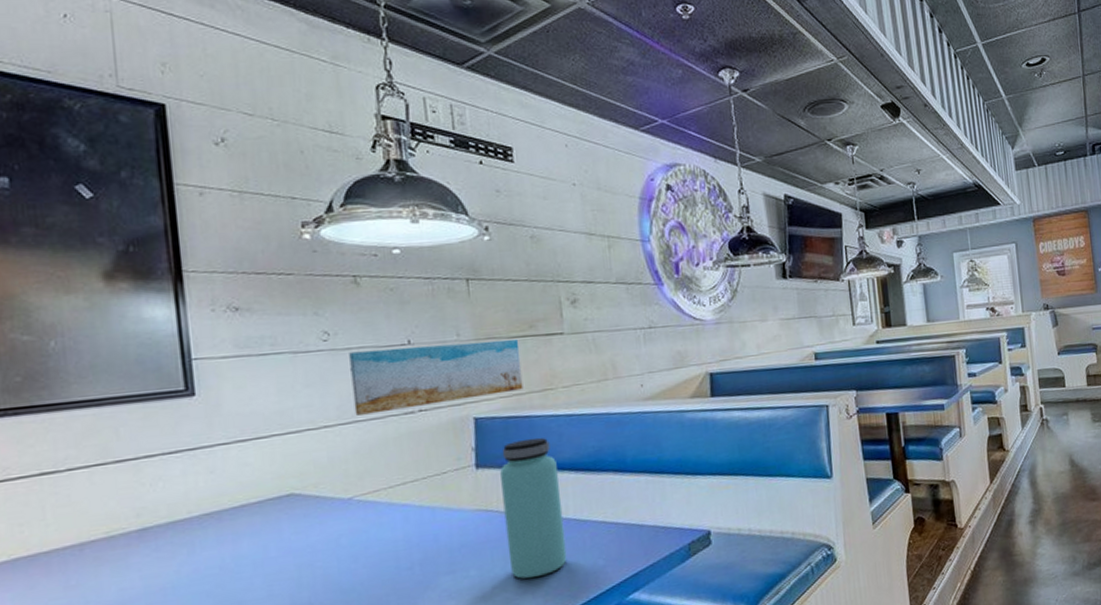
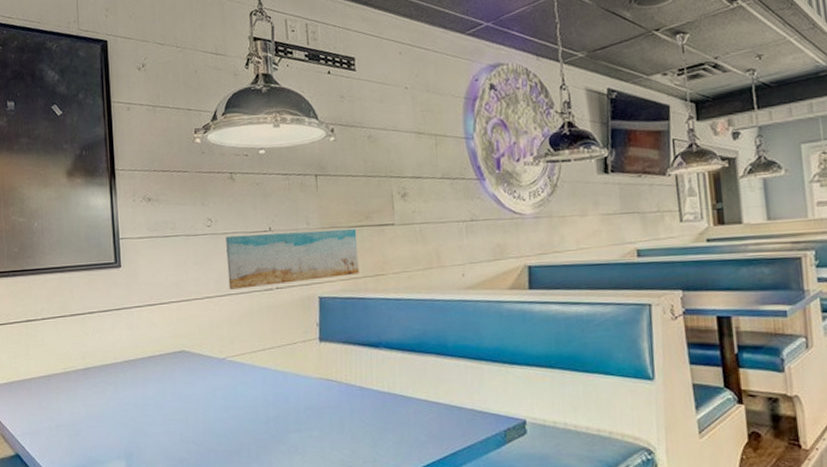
bottle: present [500,437,567,579] -> none [339,318,394,444]

